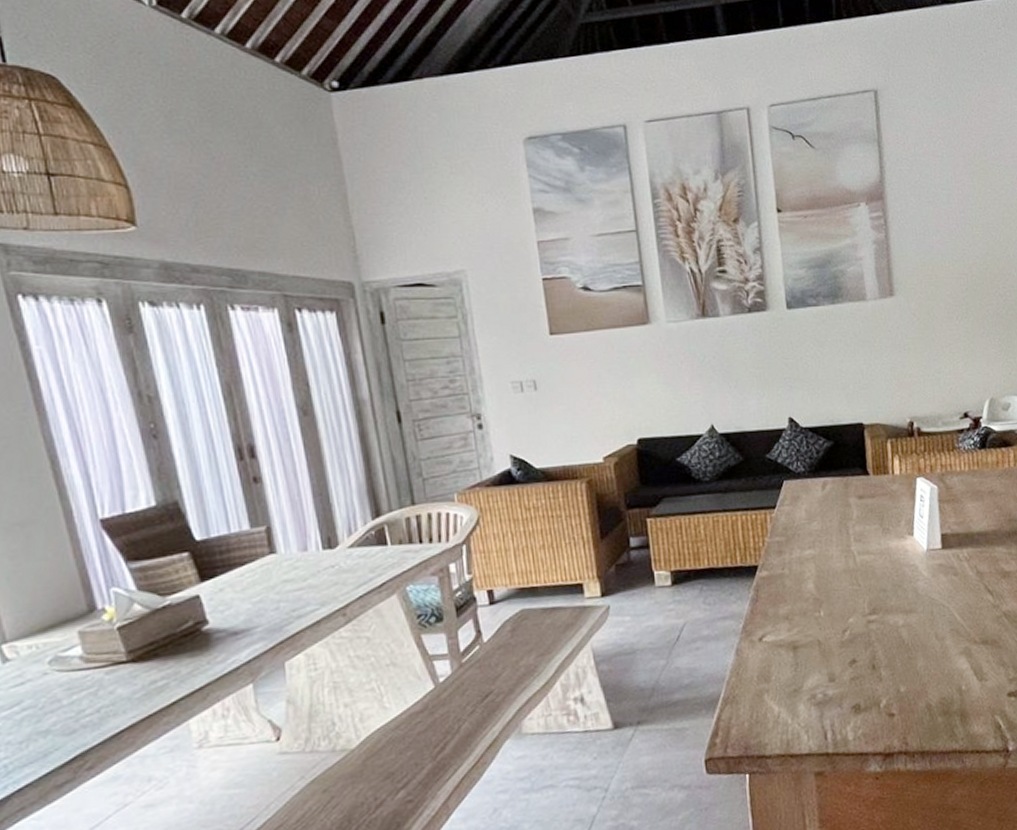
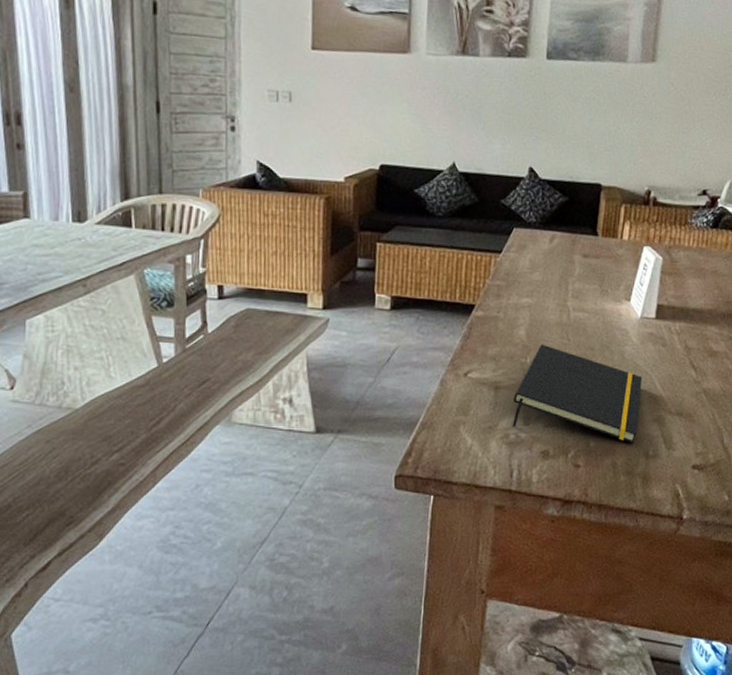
notepad: none [814,594,946,685] -> present [513,344,643,444]

